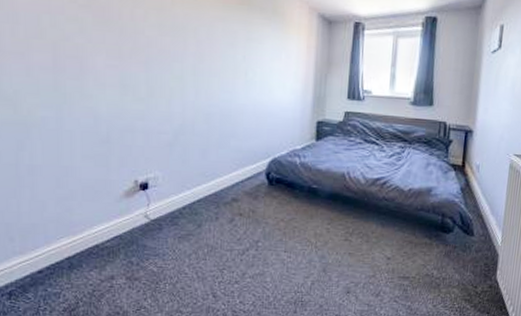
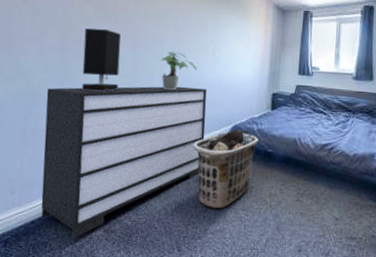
dresser: none [41,113,240,289] -> present [41,86,207,239]
table lamp: none [82,41,130,120] -> present [82,28,121,92]
potted plant: none [181,71,226,117] -> present [161,52,197,90]
clothes hamper: none [225,163,302,252] -> present [192,129,259,209]

